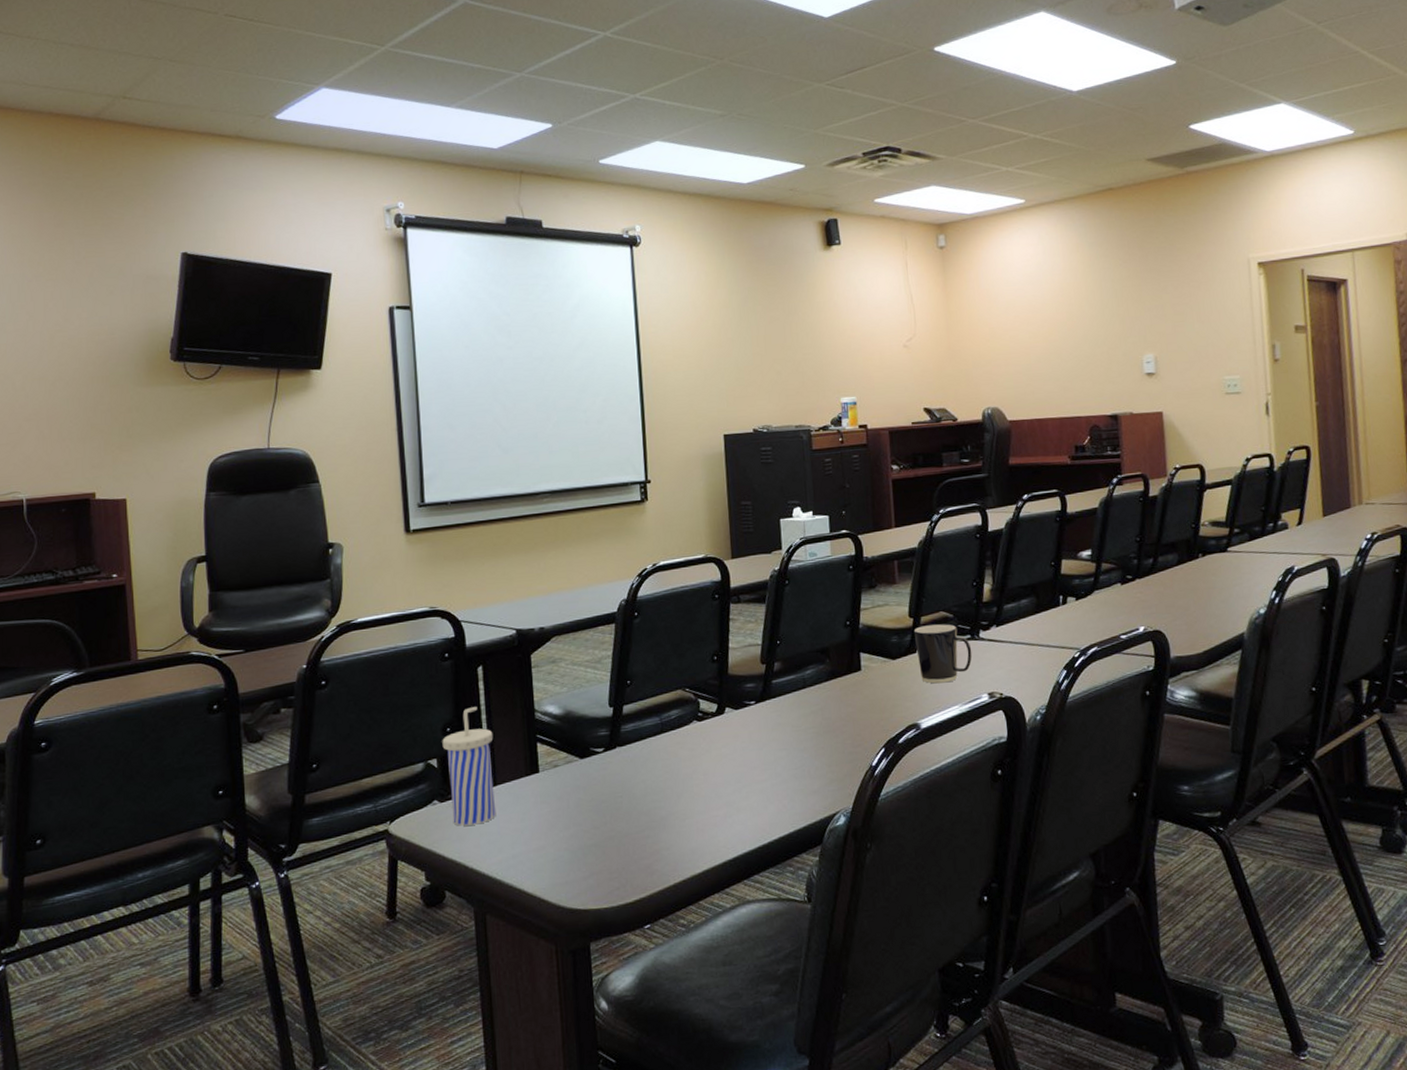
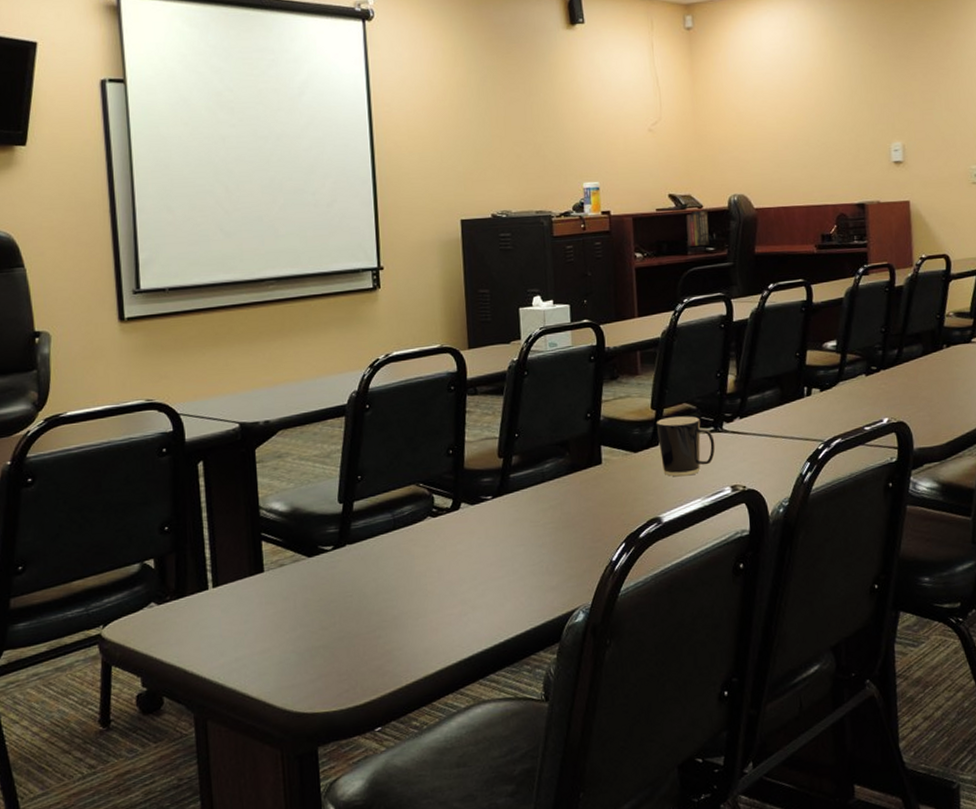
beverage cup: present [442,707,497,826] -> none [159,504,218,629]
books: none [941,423,964,458] -> present [686,211,710,246]

